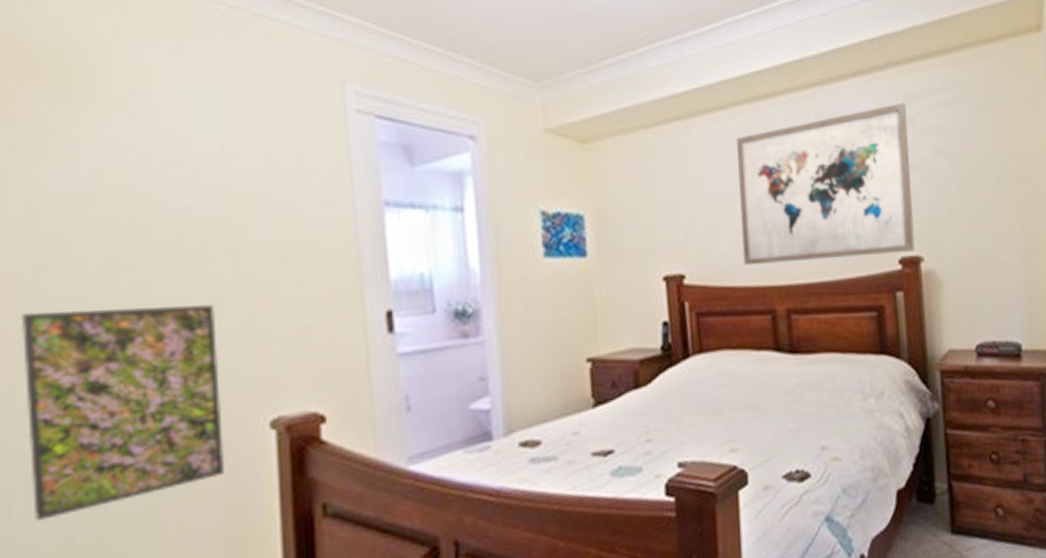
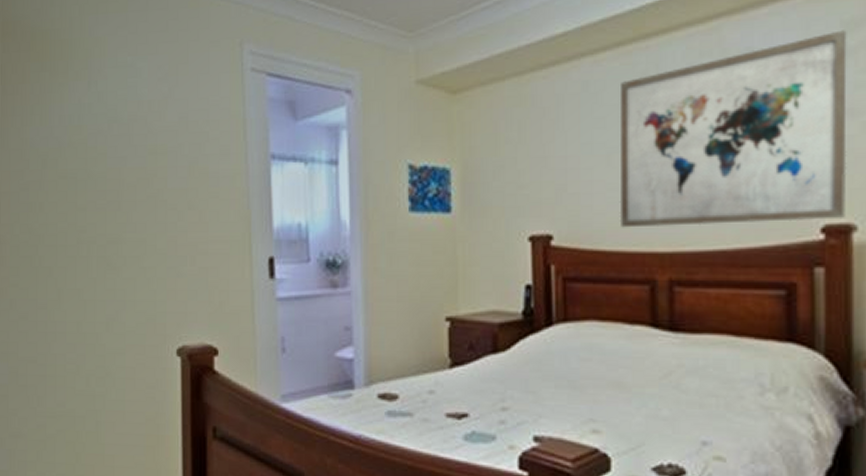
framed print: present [20,304,226,521] -> none [16,243,144,409]

